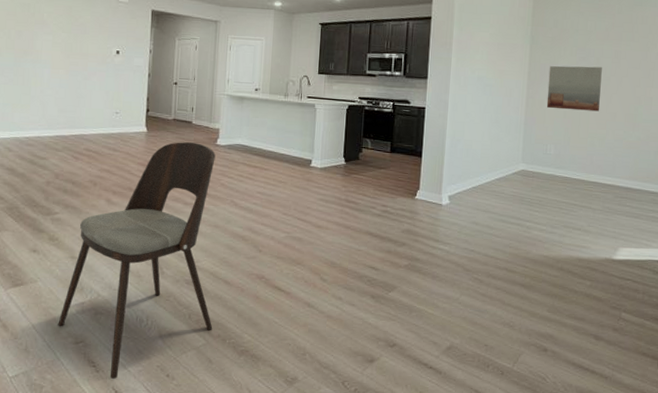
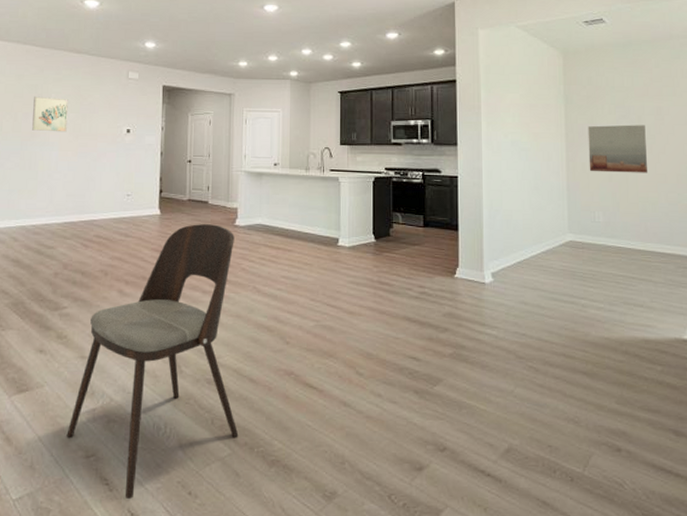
wall art: none [25,15,60,51] -> present [32,96,68,132]

